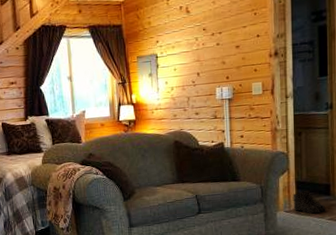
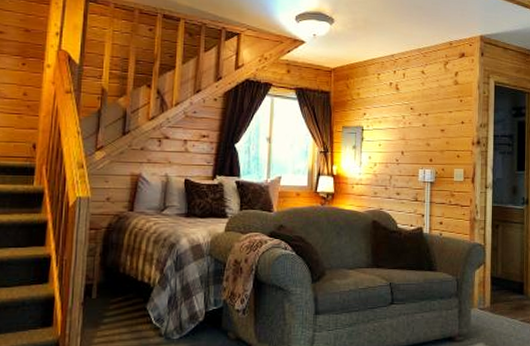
boots: present [292,190,327,214] -> none [487,287,520,314]

